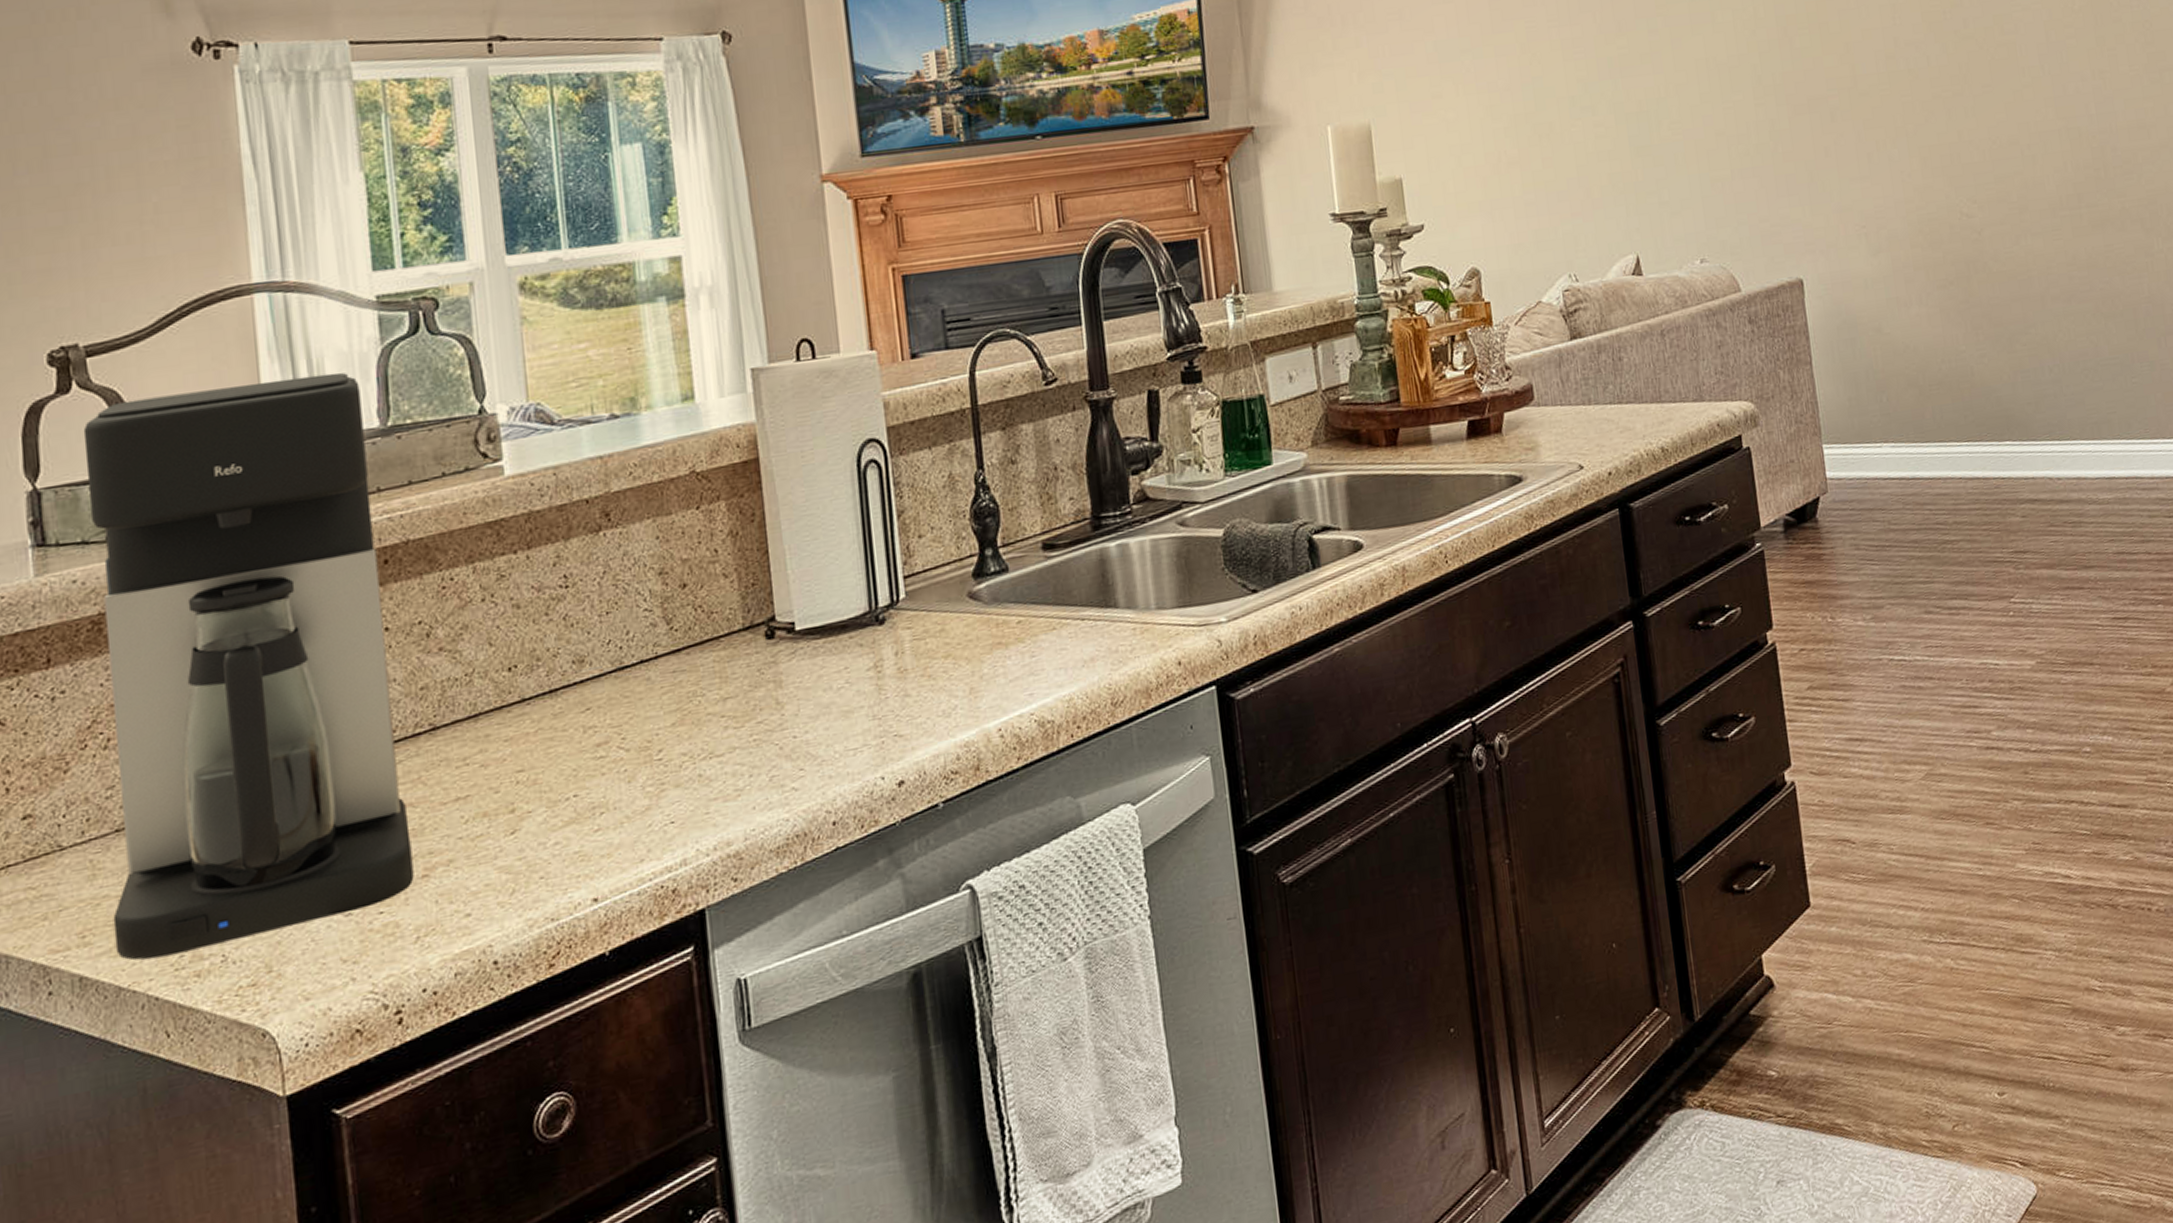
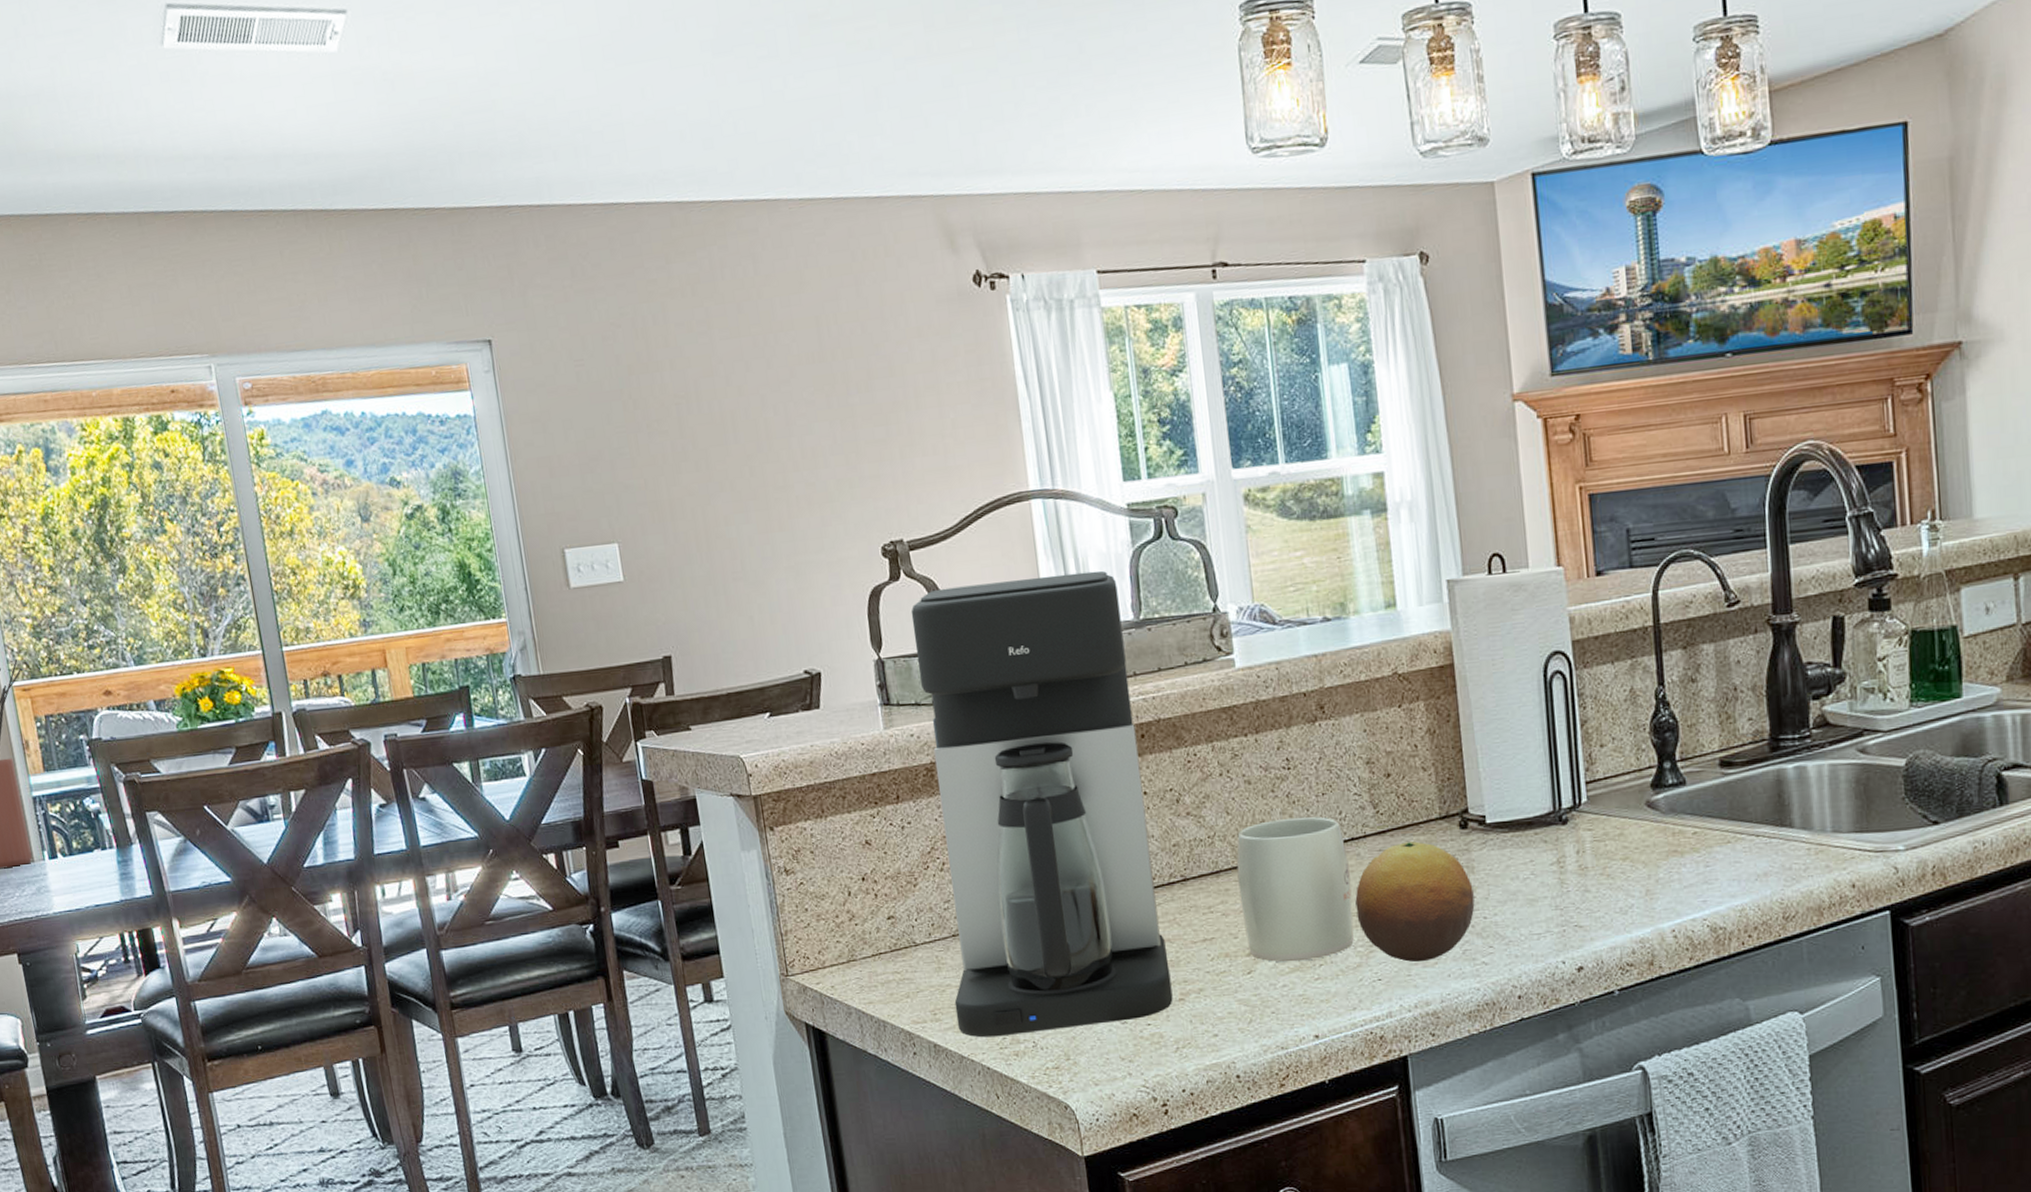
mug: none [500,639,642,817] -> present [1236,816,1354,963]
fruit: none [644,657,783,798] -> present [1355,841,1475,963]

